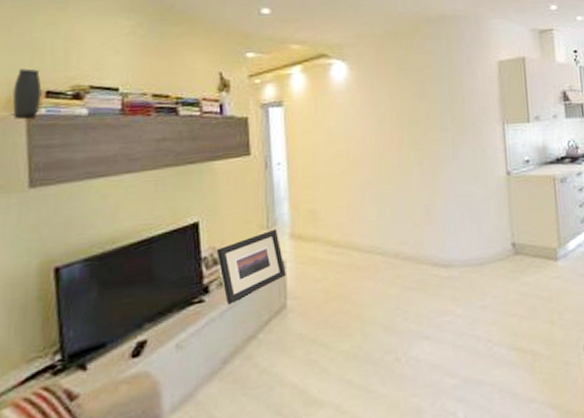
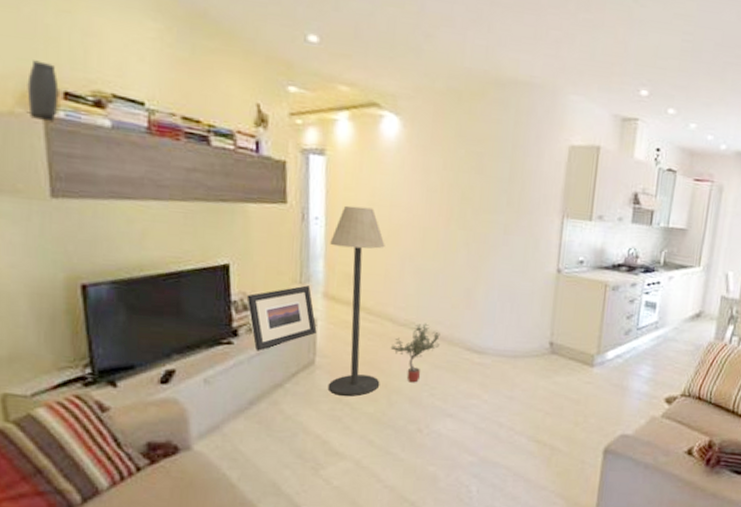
floor lamp: none [293,145,353,337] -> present [328,205,385,396]
potted tree: none [359,246,406,310] -> present [390,323,440,383]

